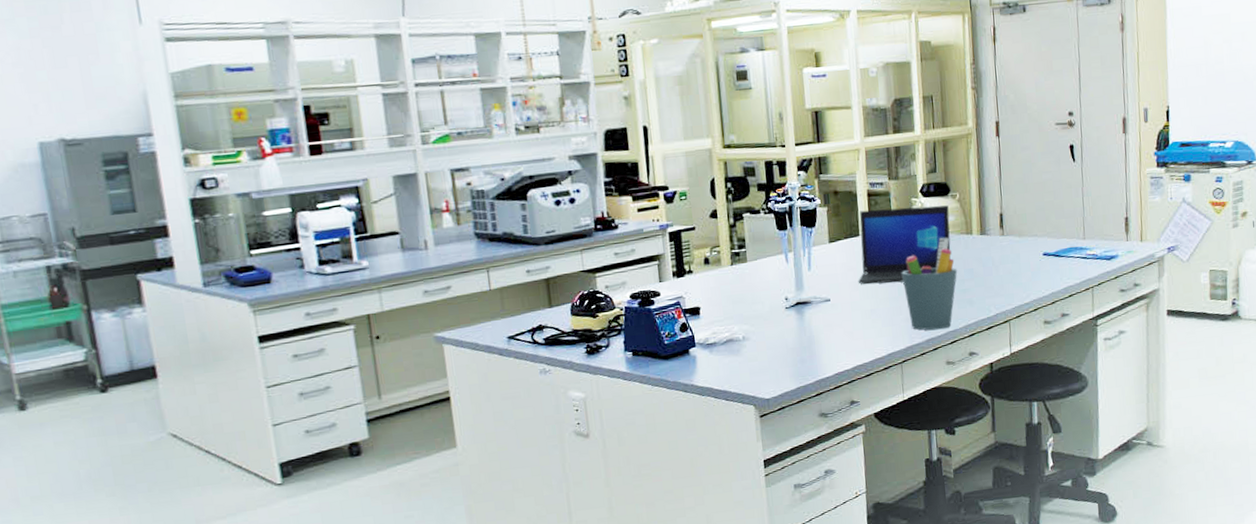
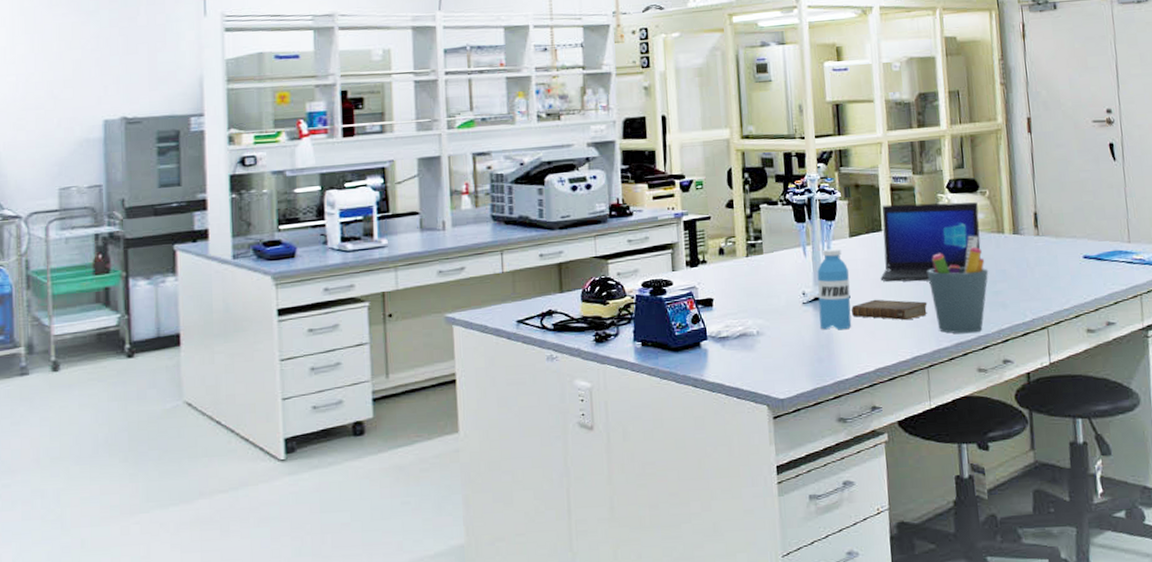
water bottle: none [798,254,832,332] -> present [817,248,852,330]
book: none [831,301,902,320] -> present [852,299,928,321]

